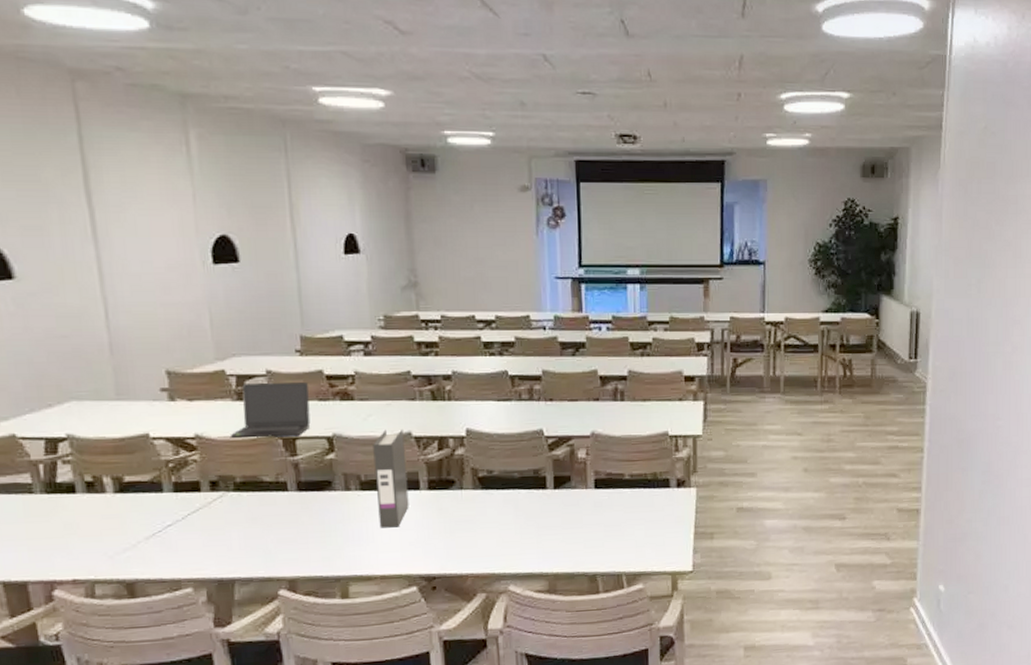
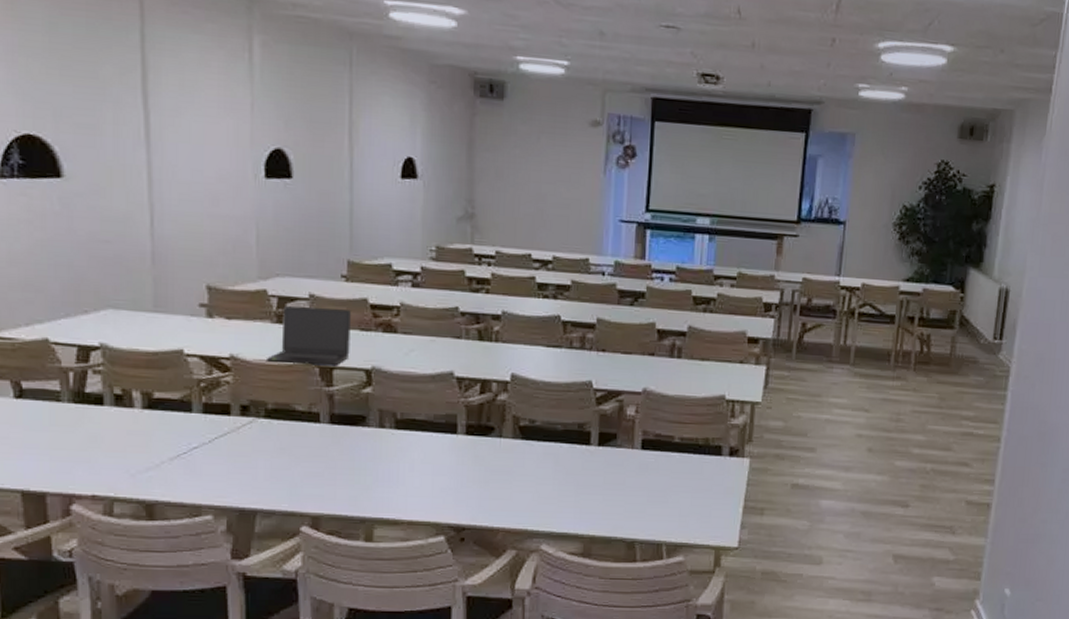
binder: present [373,429,409,528] -> none [411,367,446,472]

